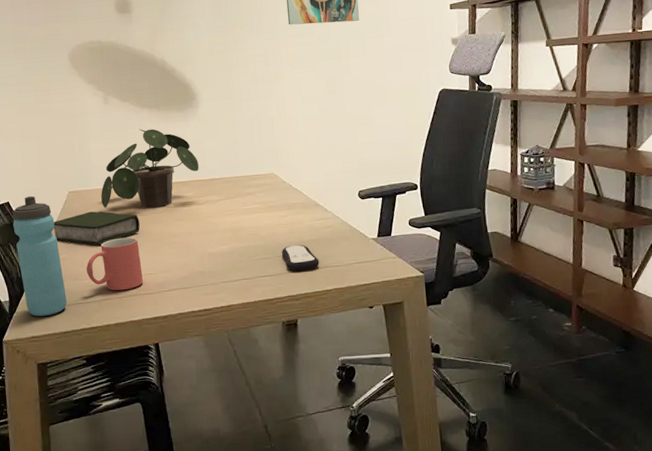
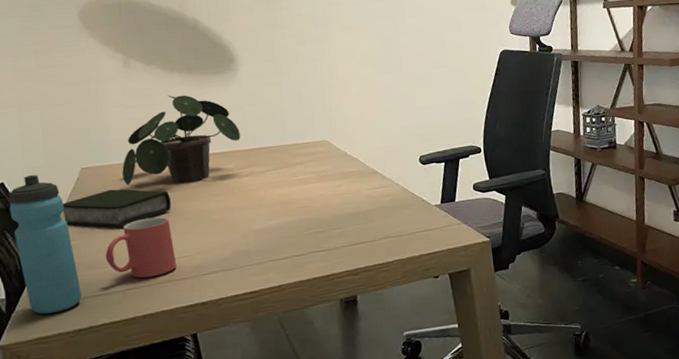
remote control: present [281,244,319,272] -> none [337,215,379,244]

